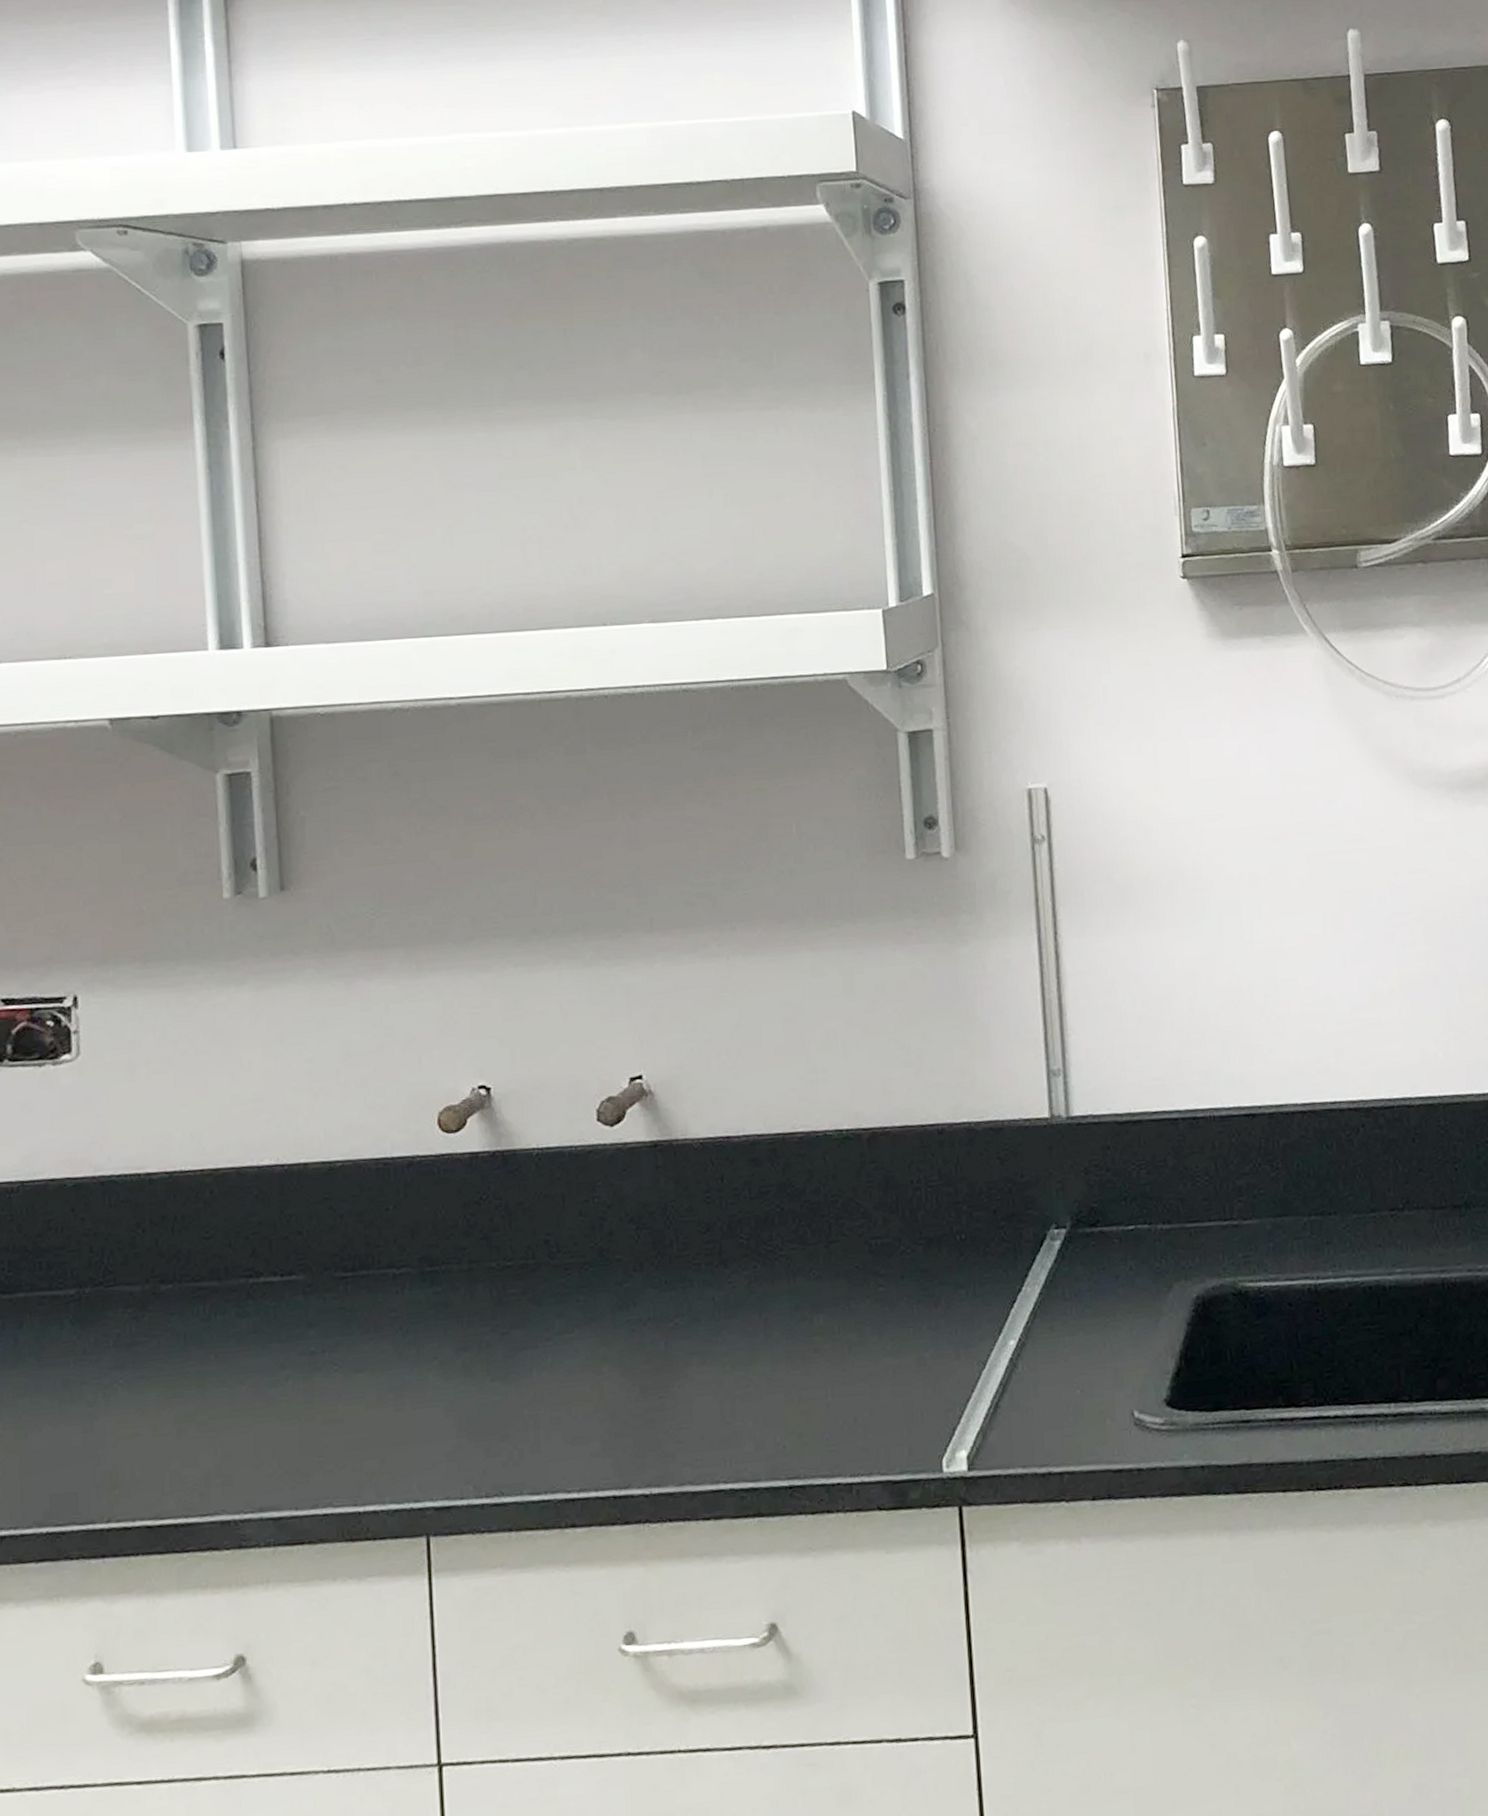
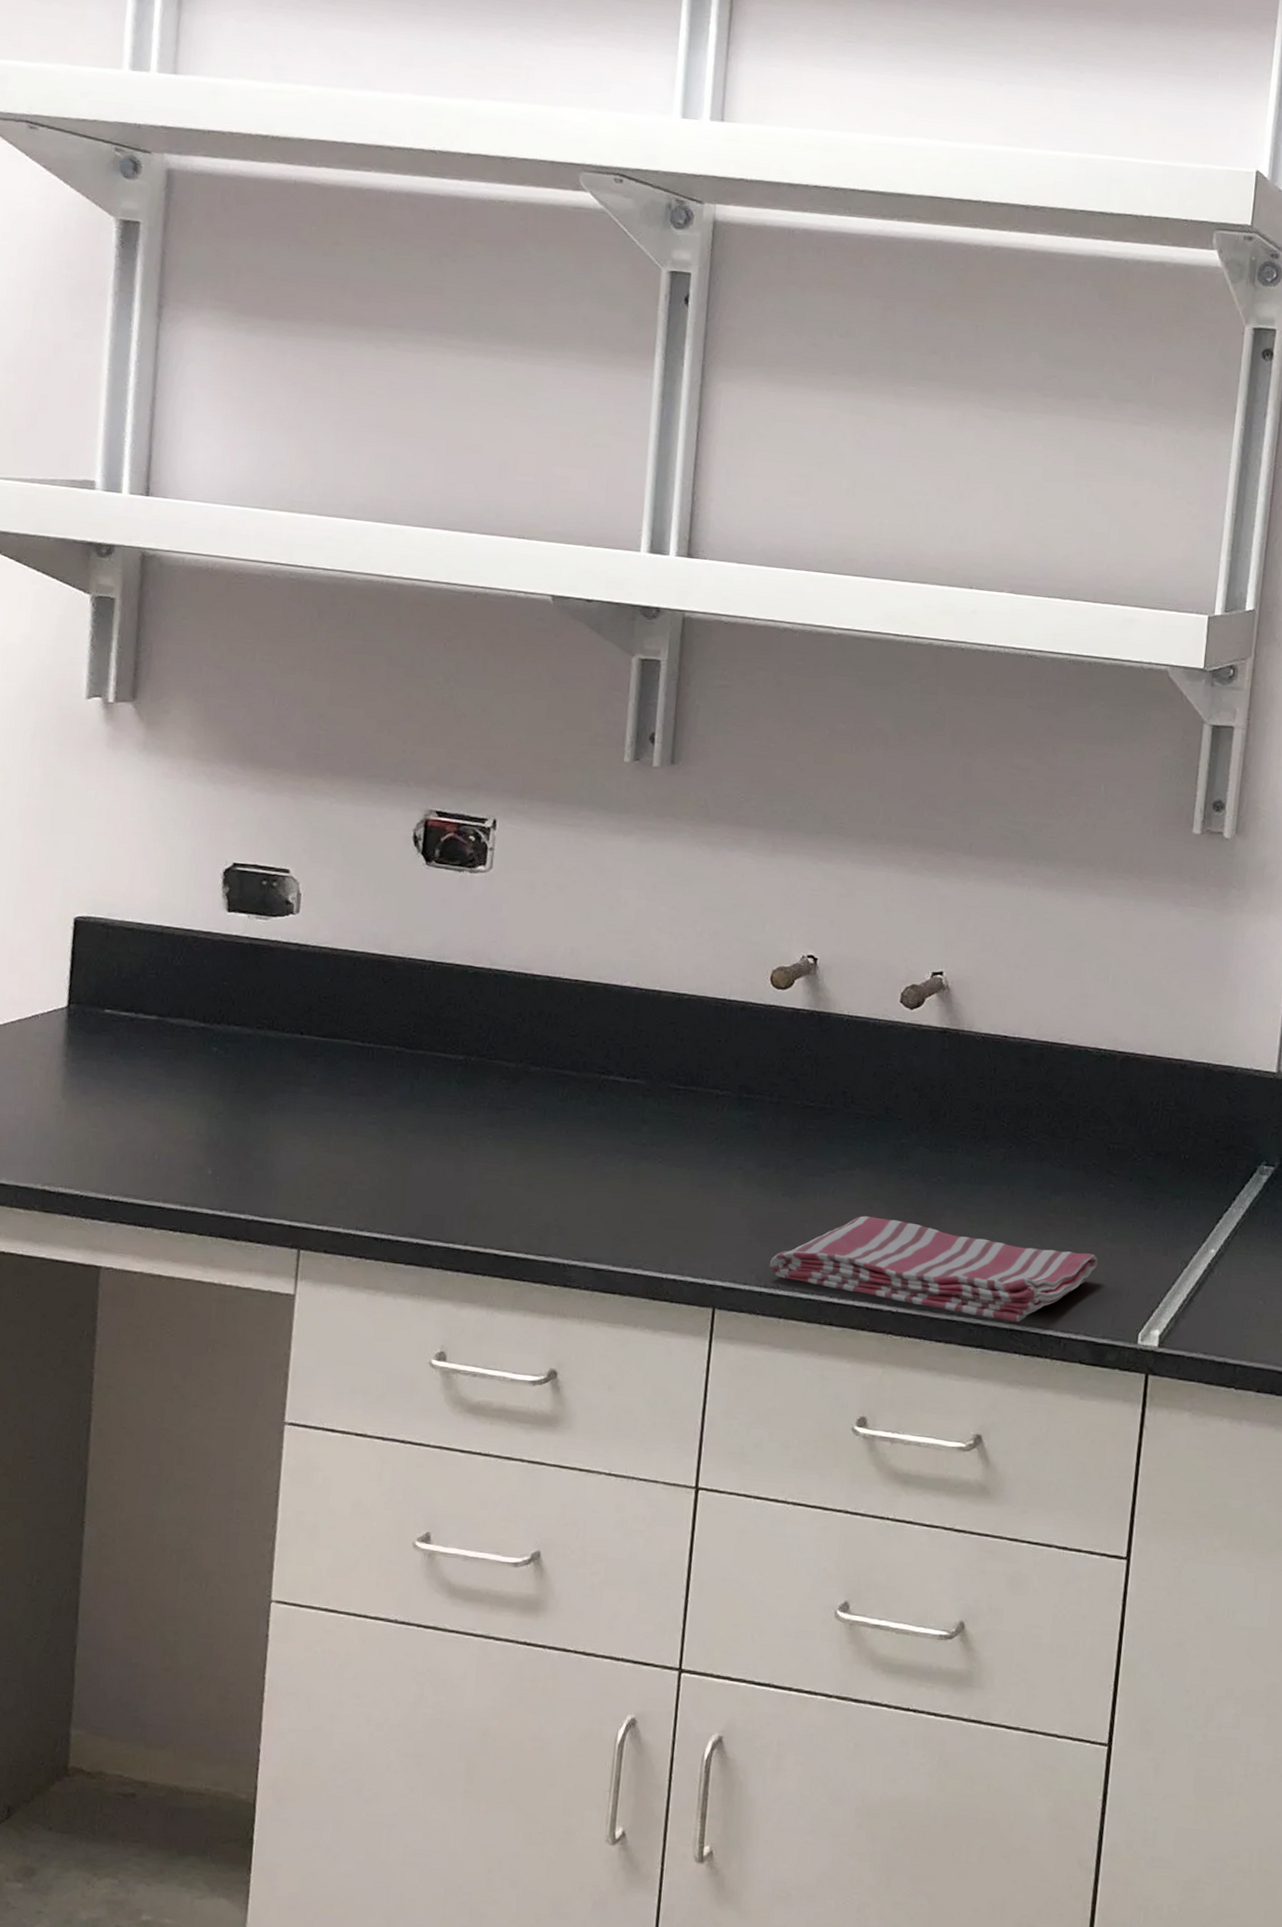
dish towel: none [488,1375,880,1482] -> present [770,1216,1098,1322]

